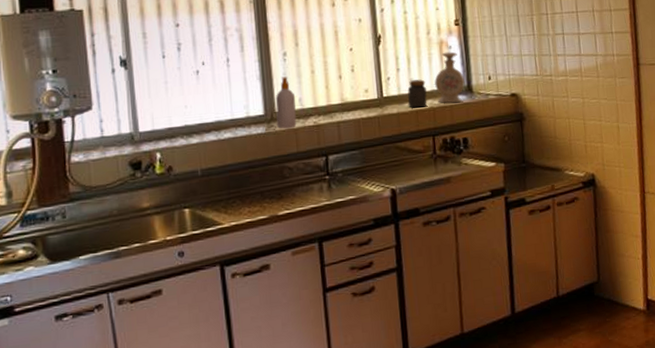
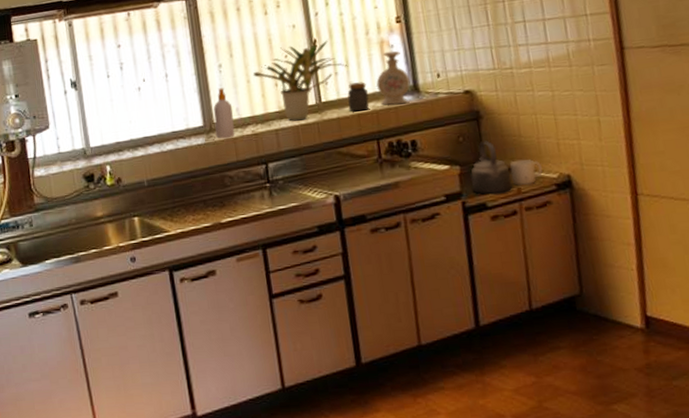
potted plant: none [317,35,410,114] -> present [253,39,348,121]
kettle: none [513,141,548,191] -> present [470,140,513,195]
mug: none [545,159,572,183] -> present [509,159,543,185]

